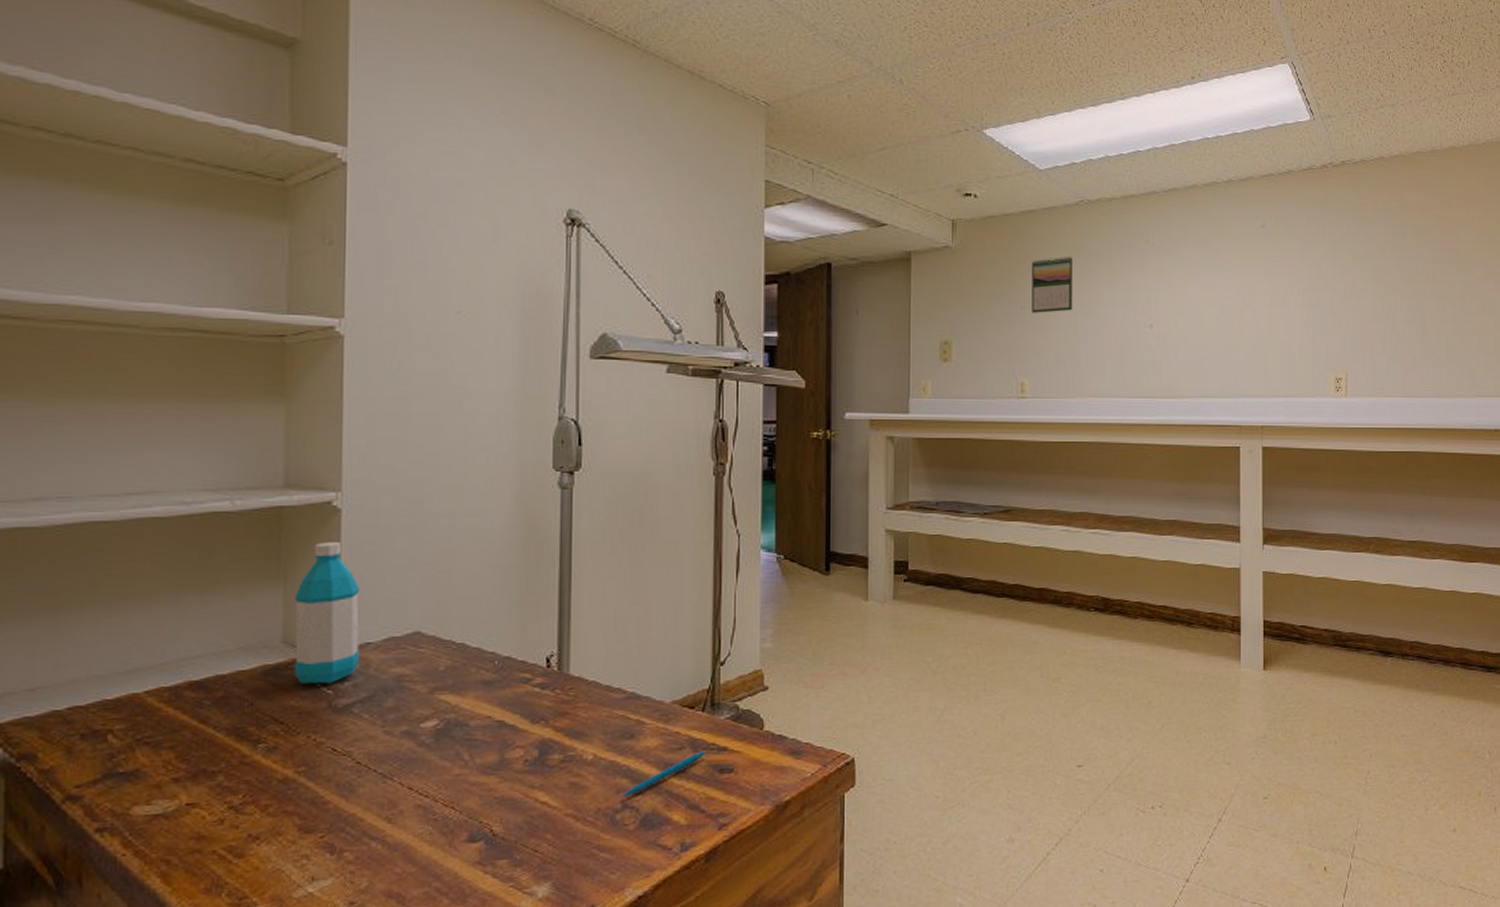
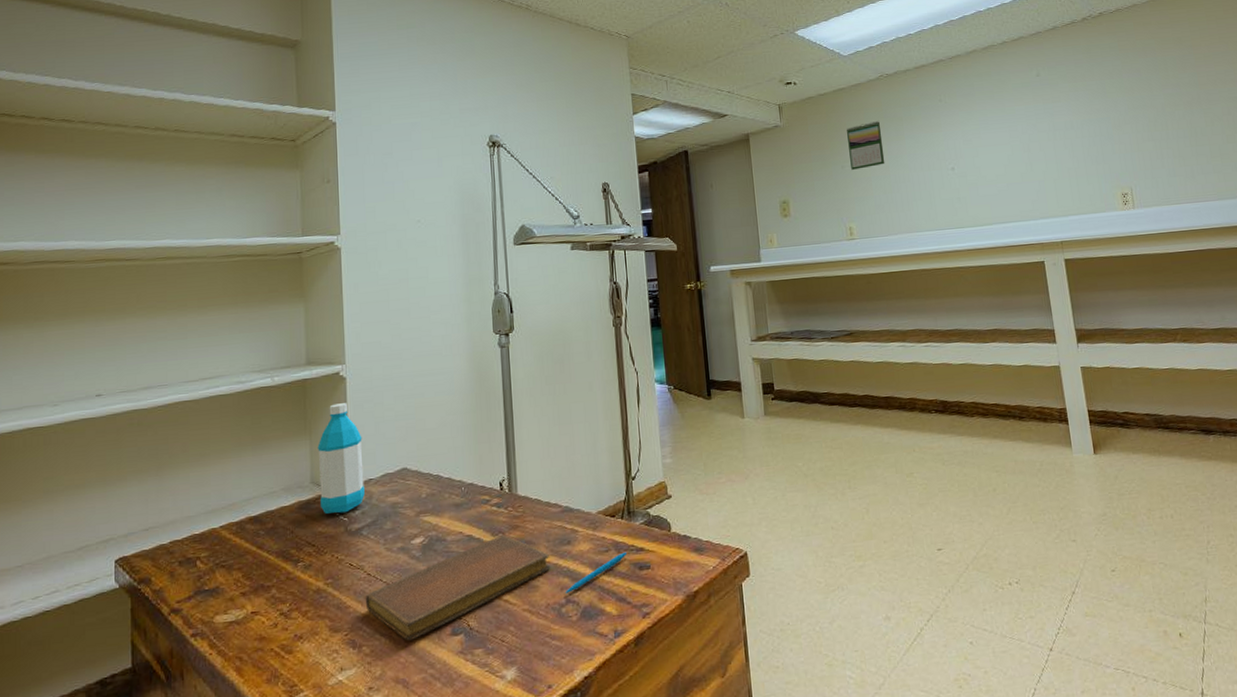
notebook: none [351,723,606,847] -> present [365,535,551,641]

